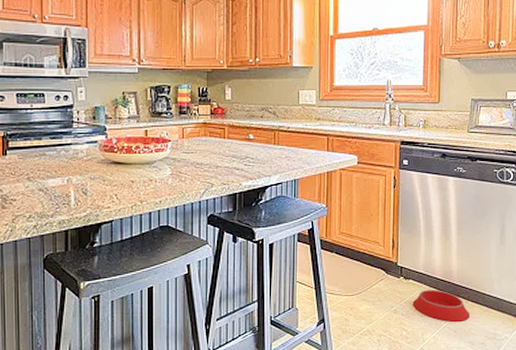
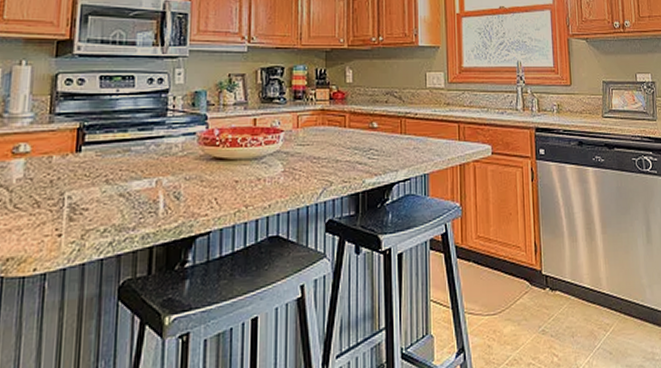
pet bowl: present [413,290,470,322] -> none [562,302,625,342]

